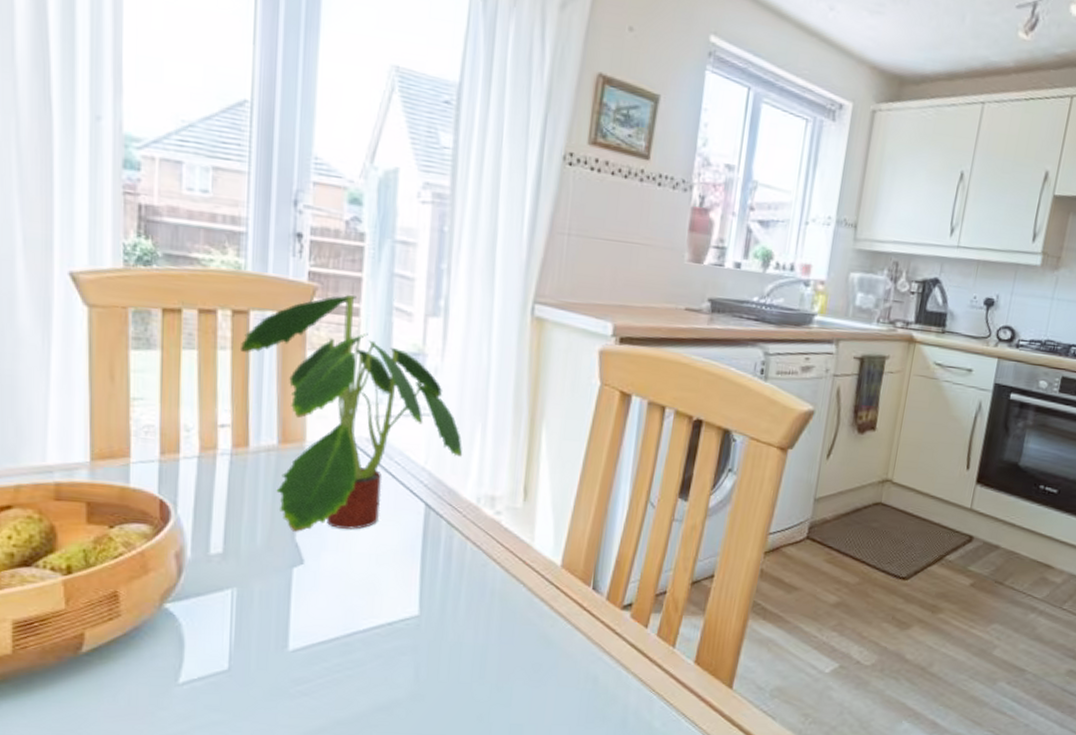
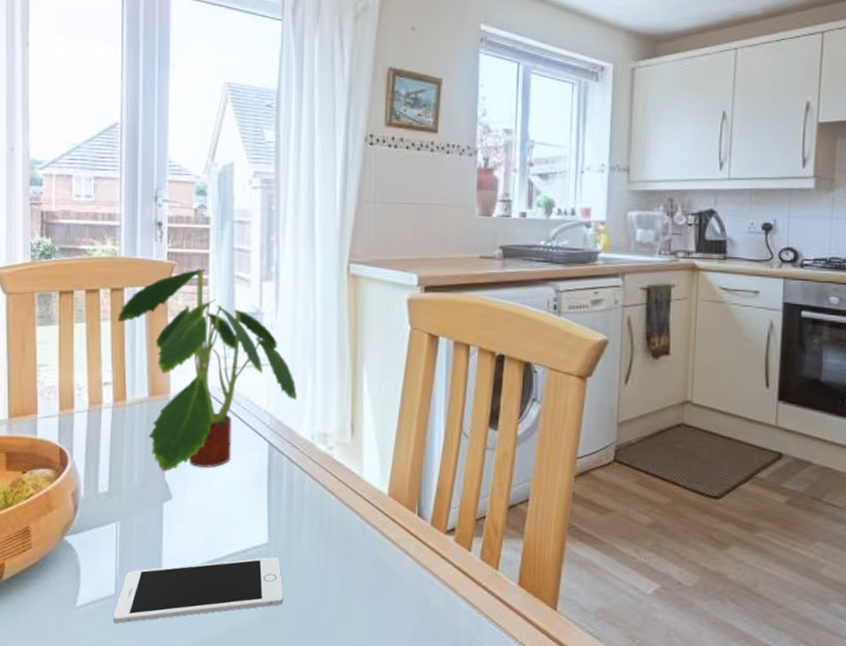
cell phone: none [226,630,434,702] -> present [113,557,284,623]

